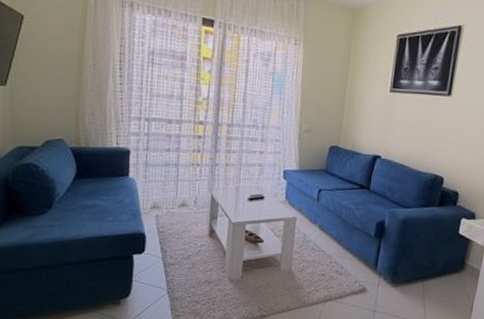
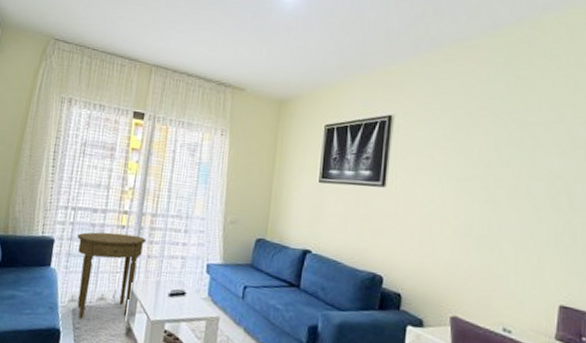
side table: none [153,142,224,223] -> present [77,232,146,318]

